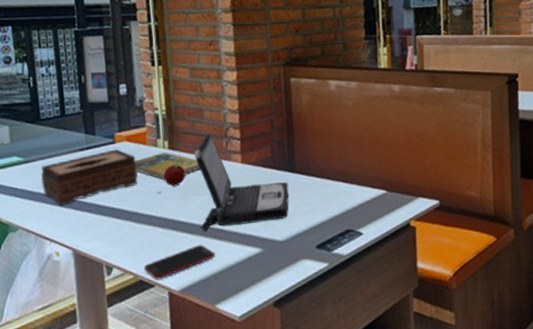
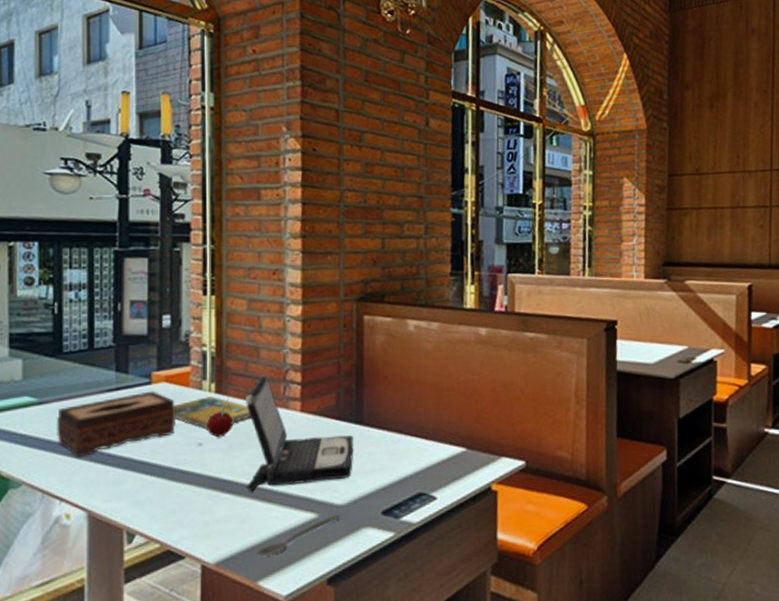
cell phone: present [143,245,215,280] -> none [173,508,260,550]
spoon: none [212,249,281,285] -> present [256,514,341,557]

